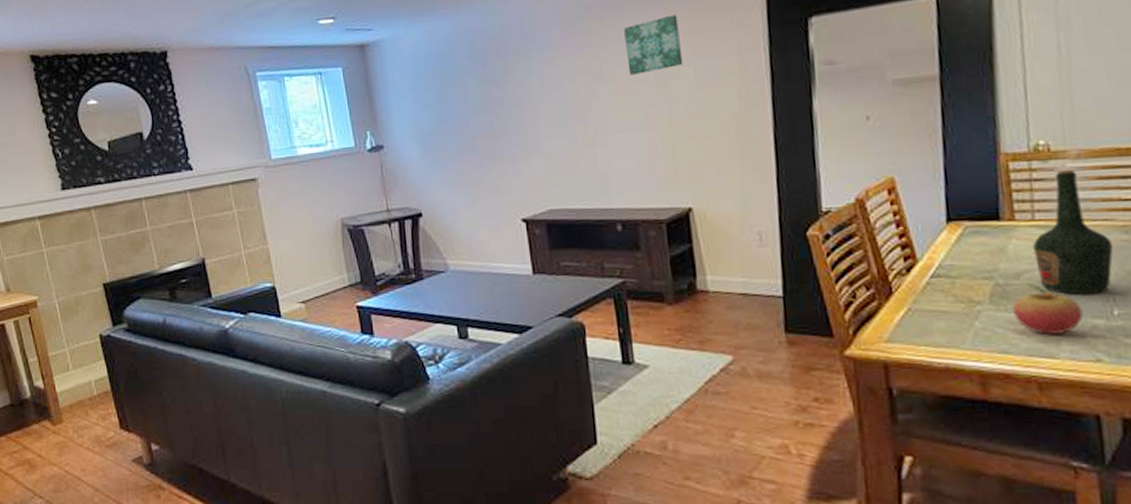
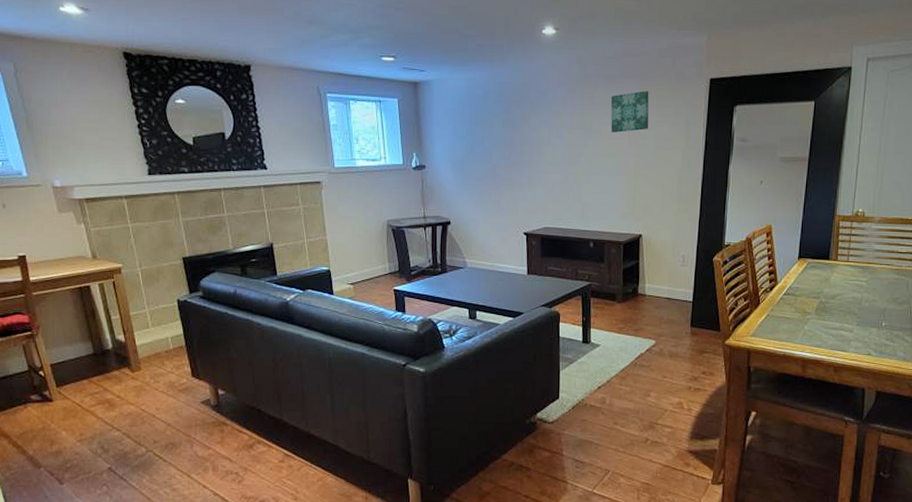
fruit: present [1012,282,1084,334] -> none [827,302,866,336]
bottle: present [1033,169,1114,295] -> none [845,229,889,312]

